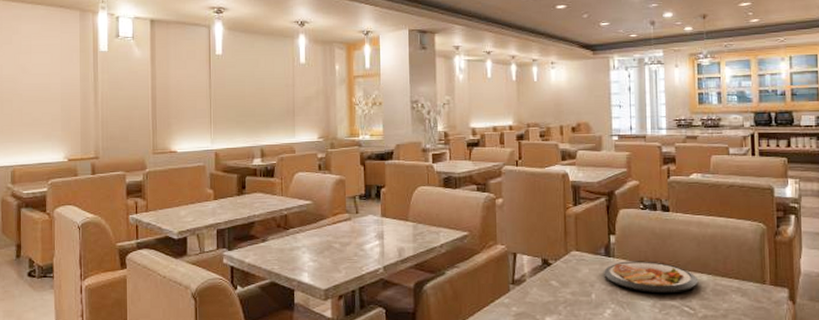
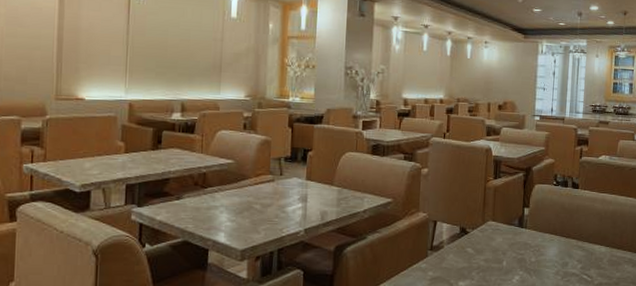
dish: present [604,261,698,294] -> none [516,232,597,263]

